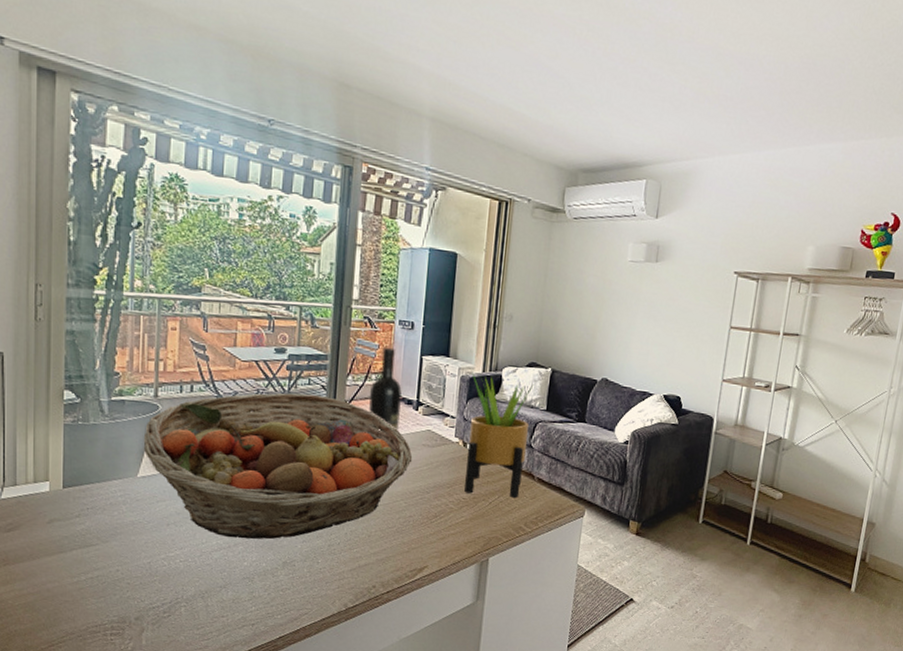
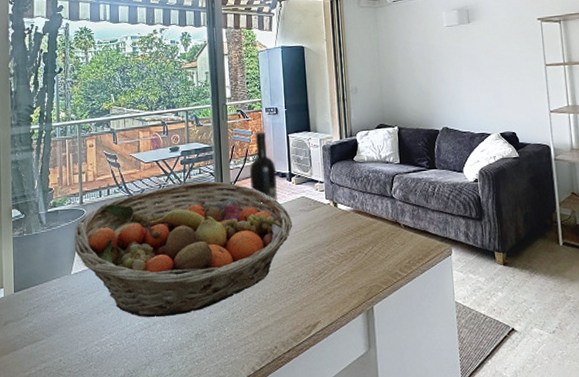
potted plant: present [464,372,536,499] -> none [331,139,390,248]

